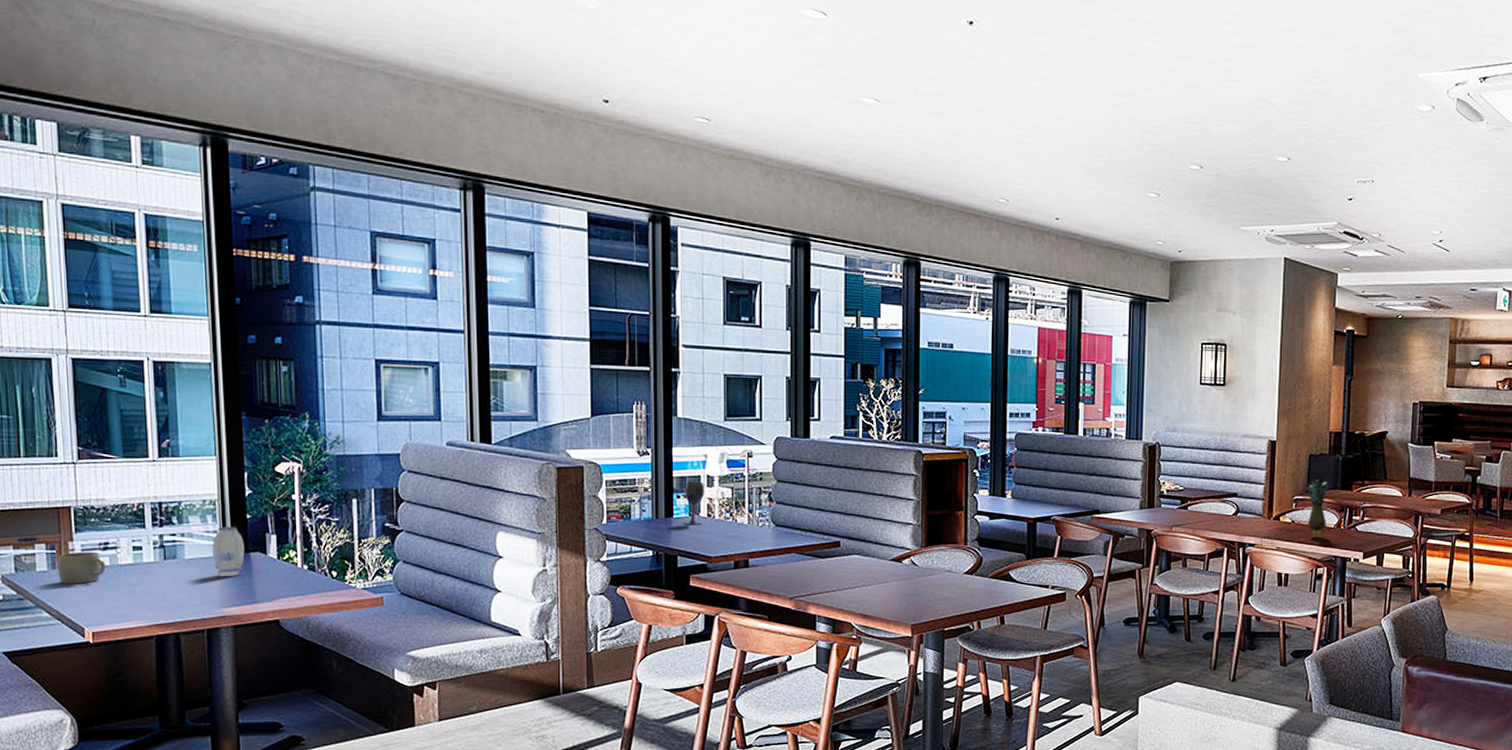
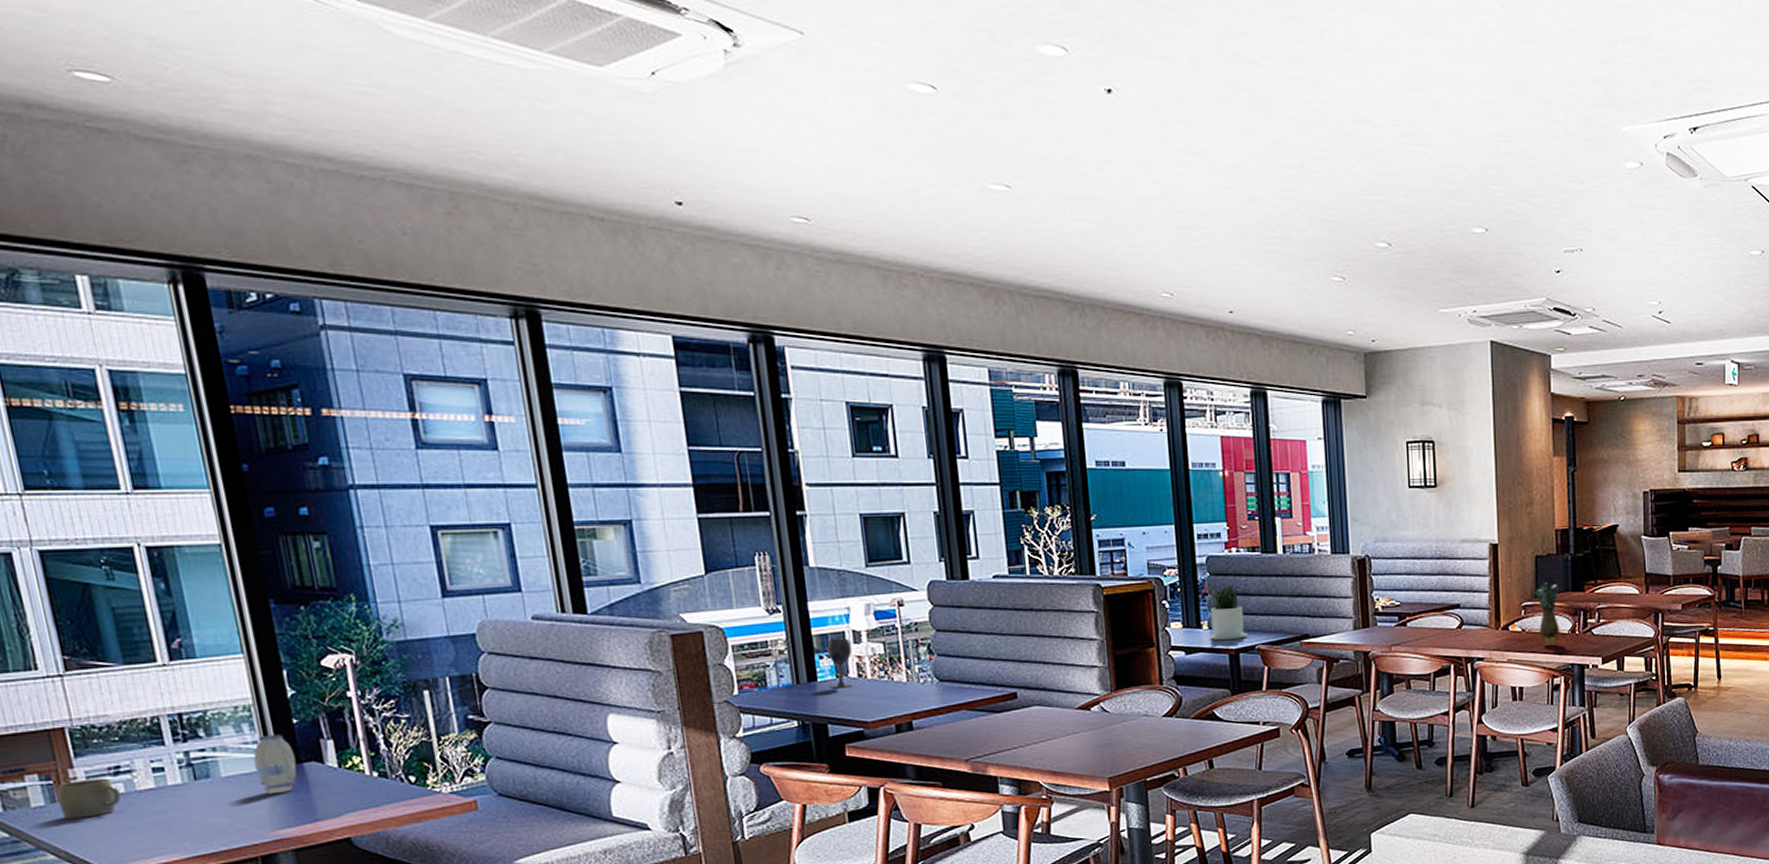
planter: none [1012,459,1045,510] -> present [1209,584,1248,641]

